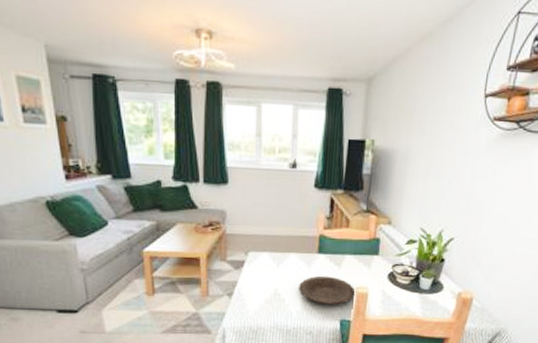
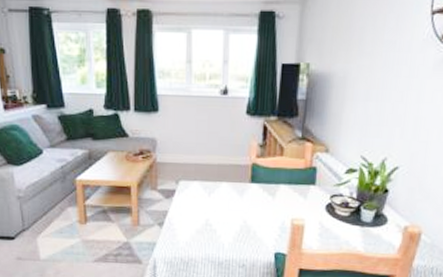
plate: present [299,275,356,305] -> none [231,206,291,237]

